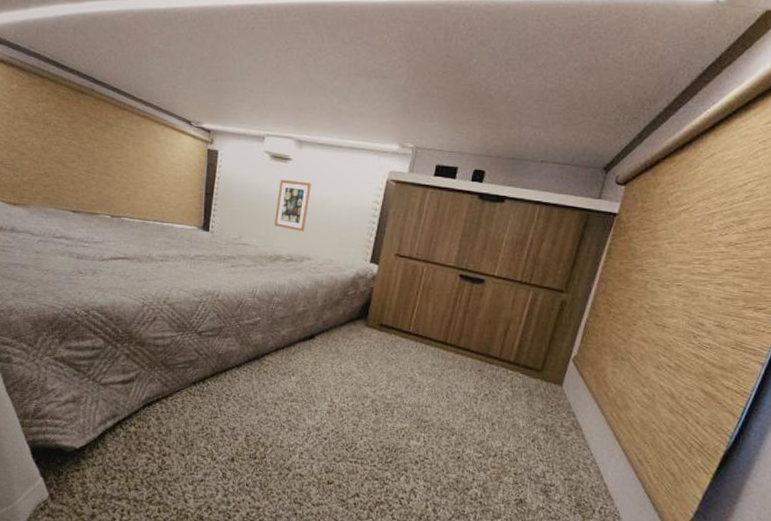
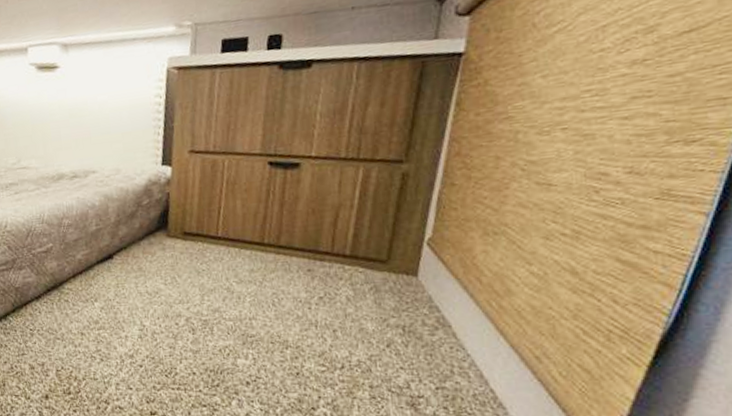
wall art: present [274,179,312,232] -> none [50,88,85,144]

